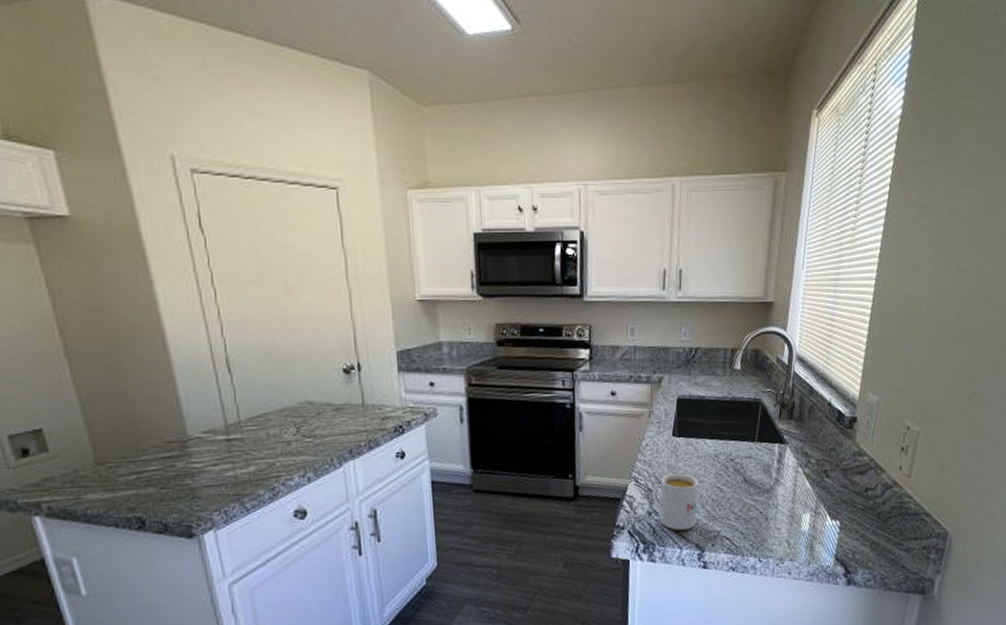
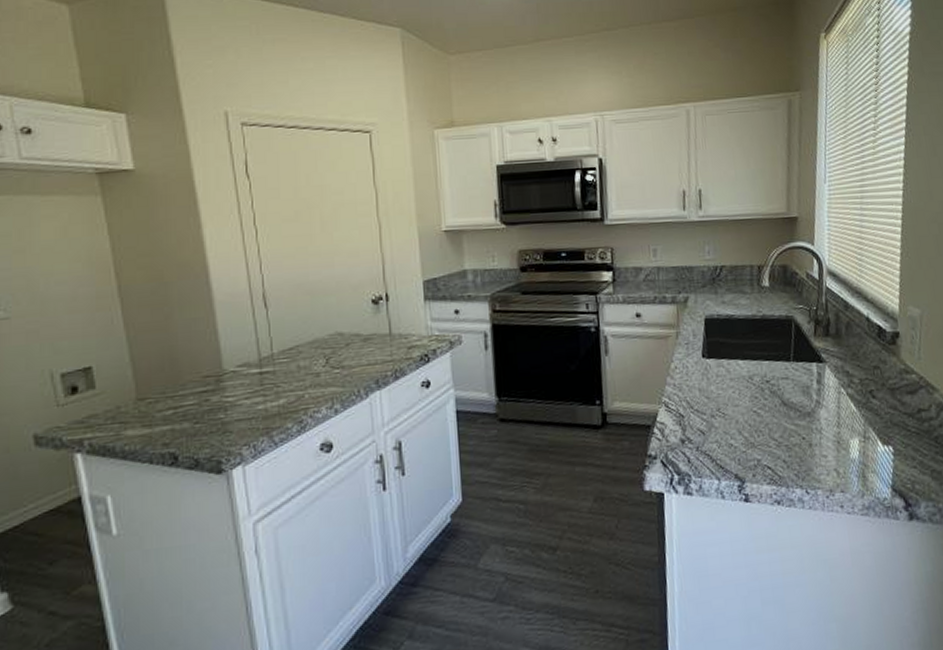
mug: present [659,473,699,531] -> none [693,397,734,460]

